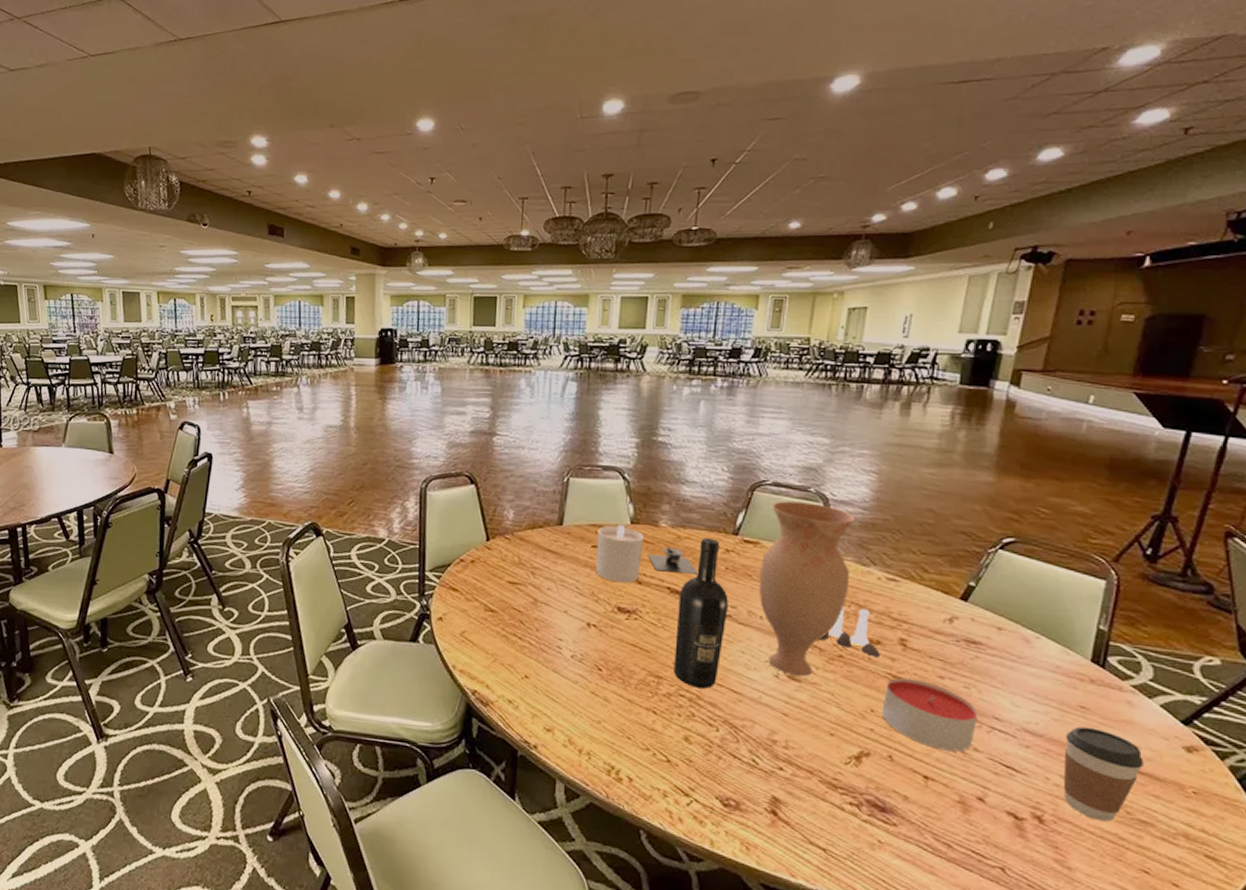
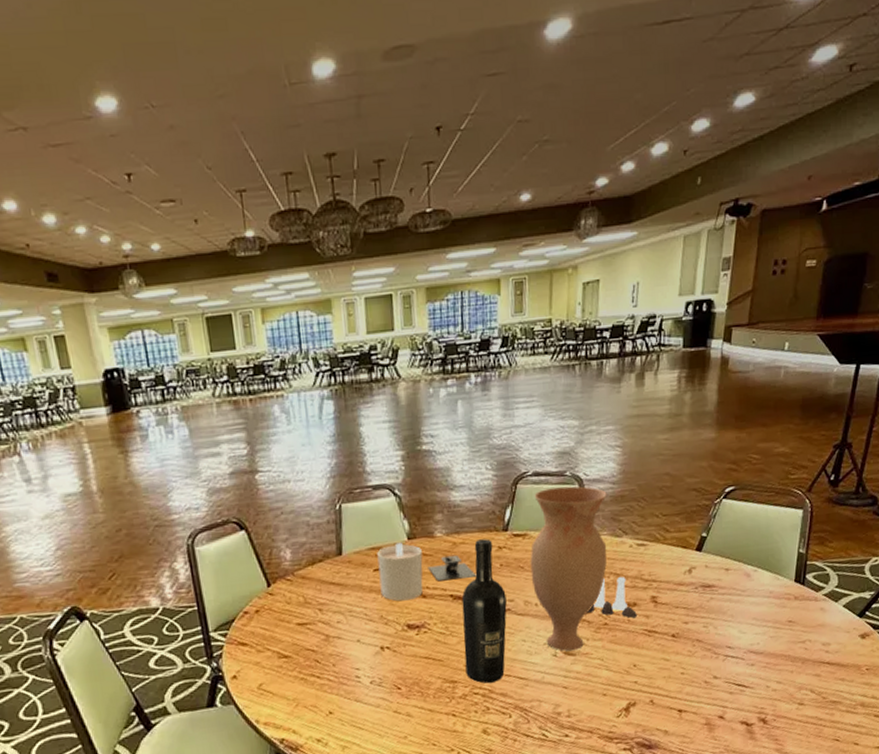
candle: present [881,677,978,752] -> none [642,629,716,685]
coffee cup: present [1063,726,1144,822] -> none [778,636,833,710]

